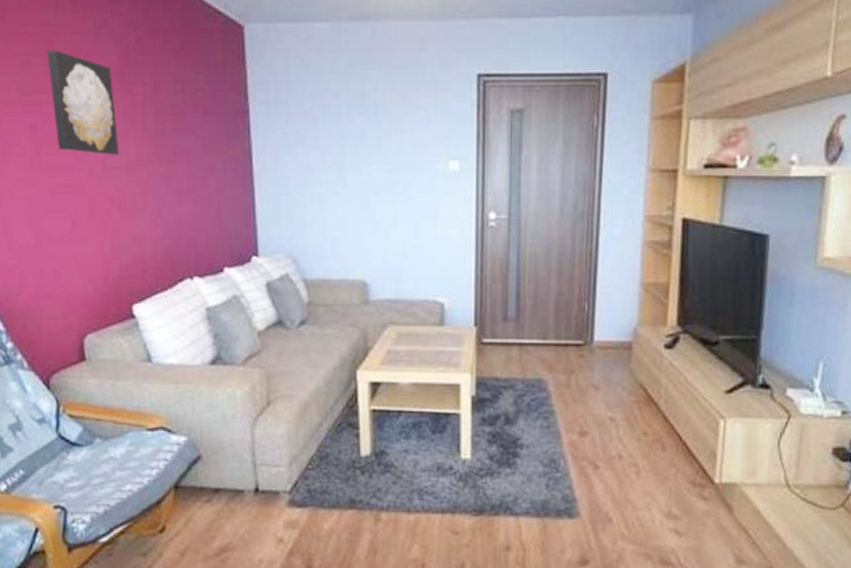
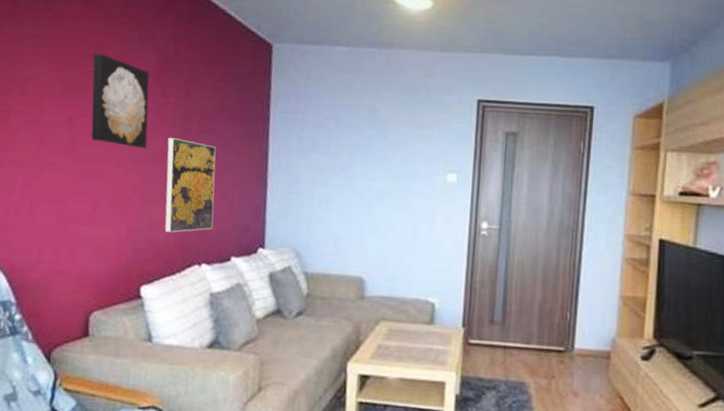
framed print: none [141,140,202,246] -> present [164,137,216,233]

